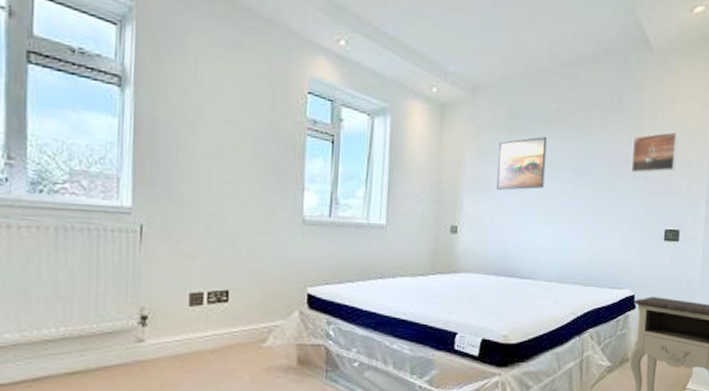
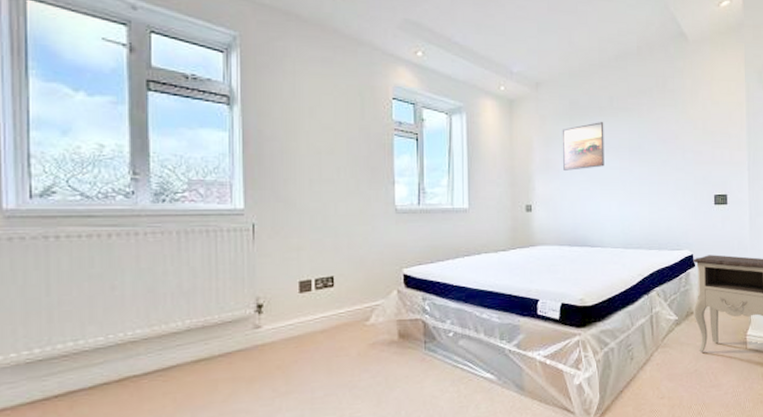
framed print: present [631,132,678,173] -> none [678,109,718,148]

